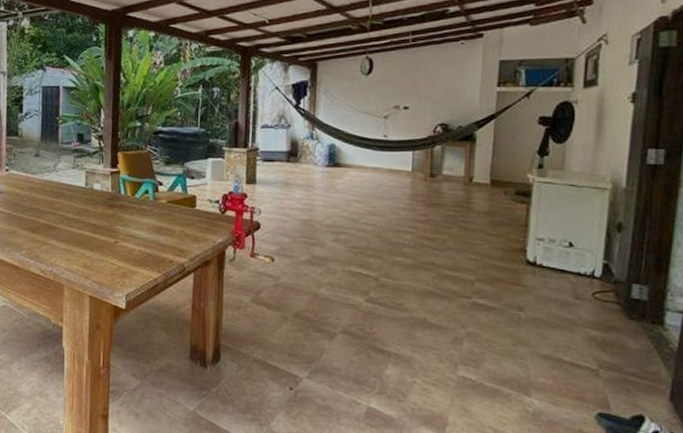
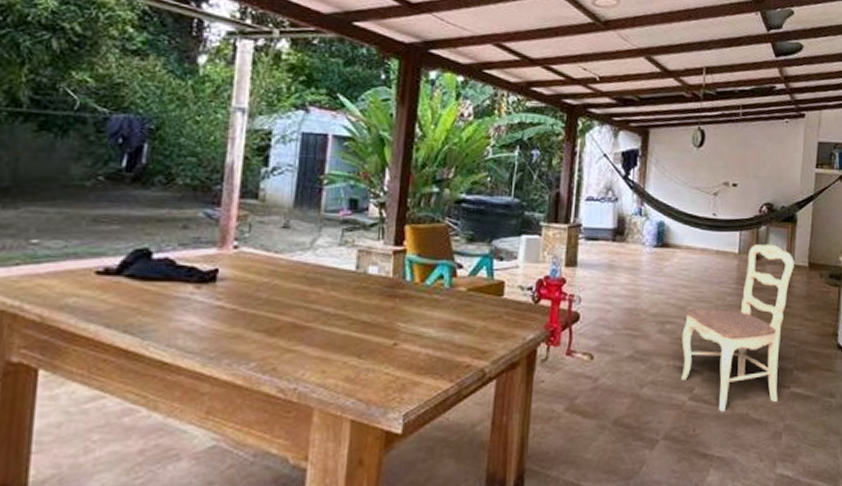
chair: none [356,162,474,315] -> present [681,244,794,412]

